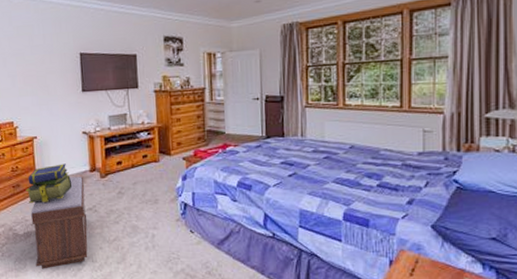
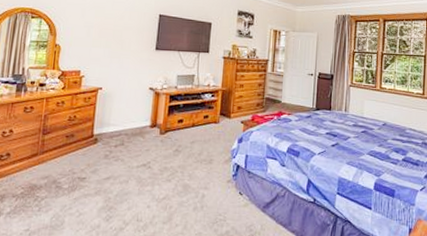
stack of books: present [25,164,73,204] -> none [79,117,130,156]
bench: present [31,177,88,269] -> none [75,131,143,228]

